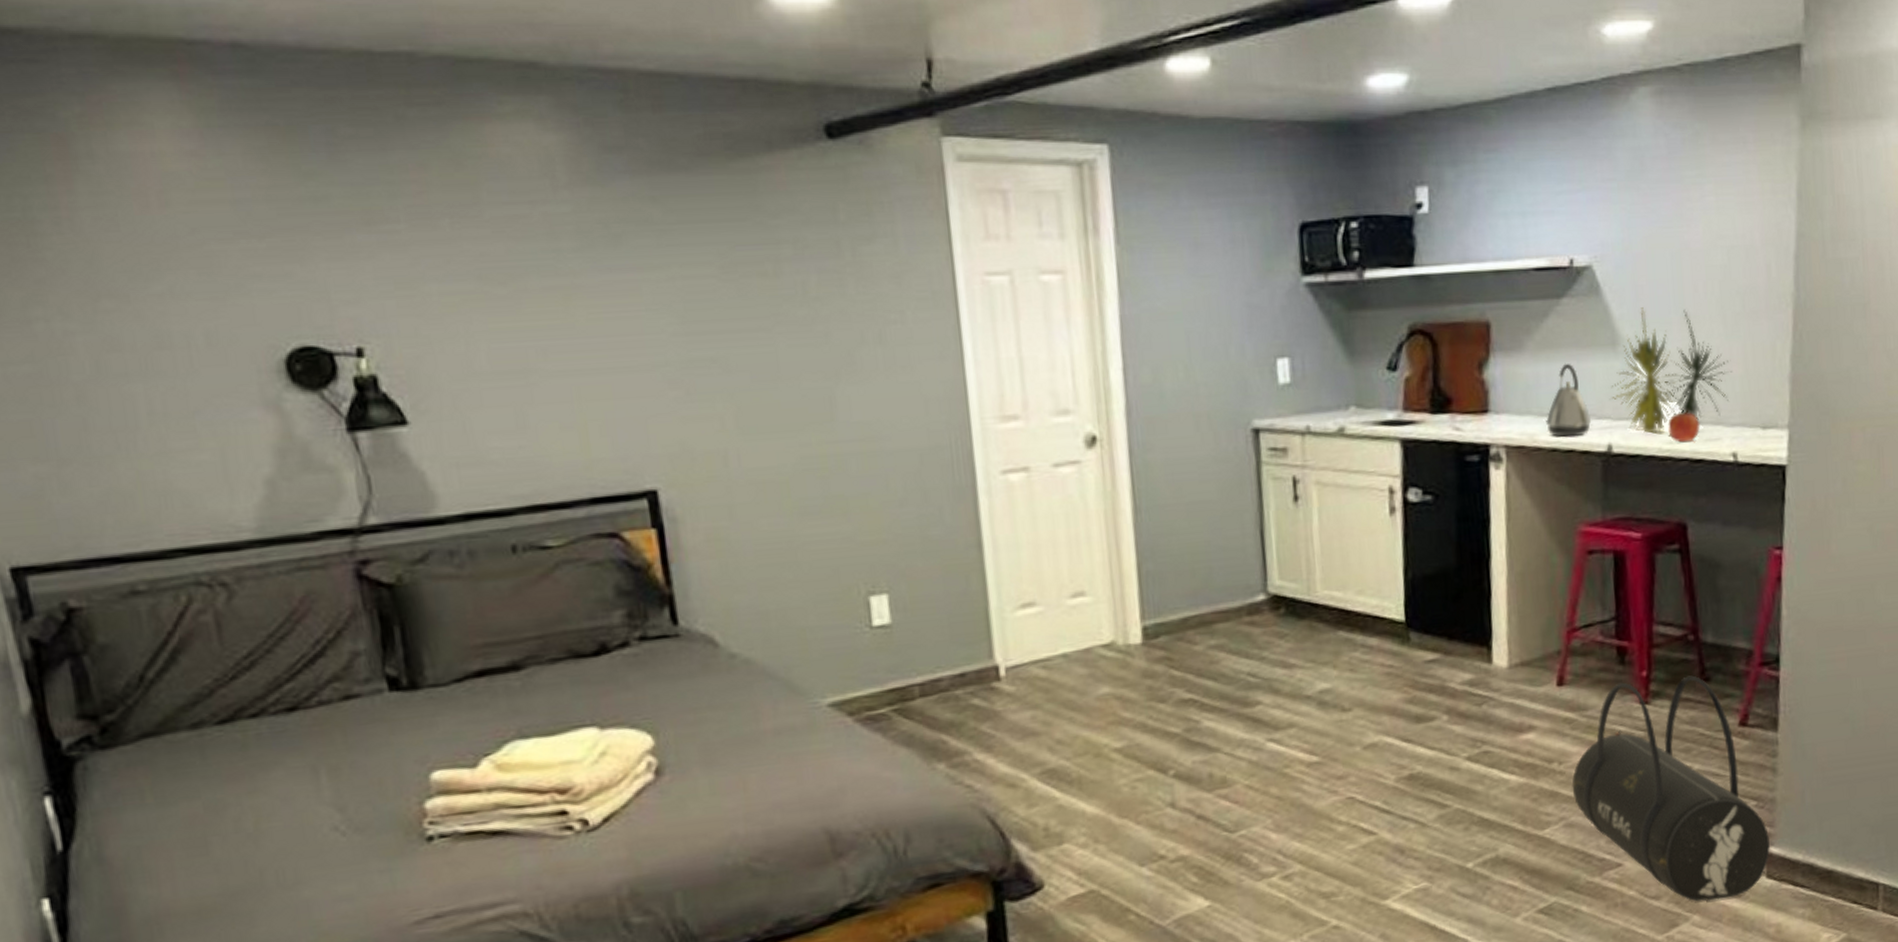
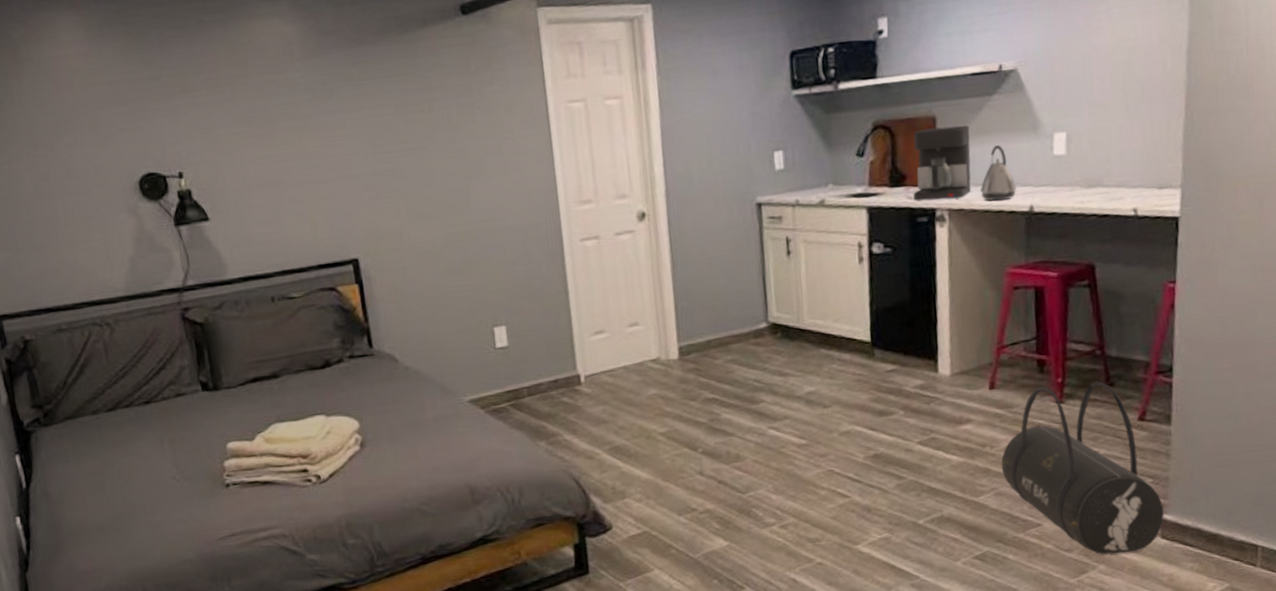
coffee maker: none [1461,335,1535,434] -> present [913,125,972,202]
plant: present [1611,307,1733,433] -> none [1032,98,1134,196]
fruit: present [1668,410,1700,443] -> none [1079,176,1106,202]

